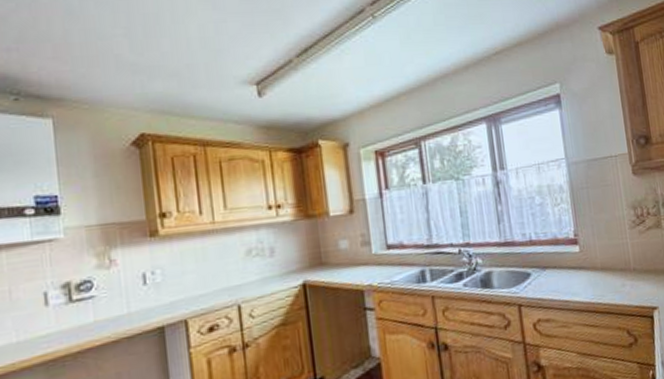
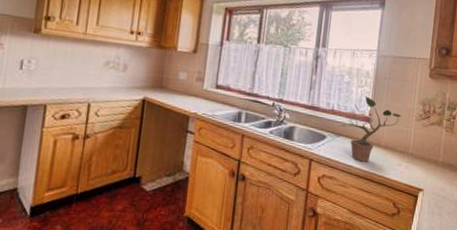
potted plant: none [544,215,612,293] -> present [340,96,401,162]

